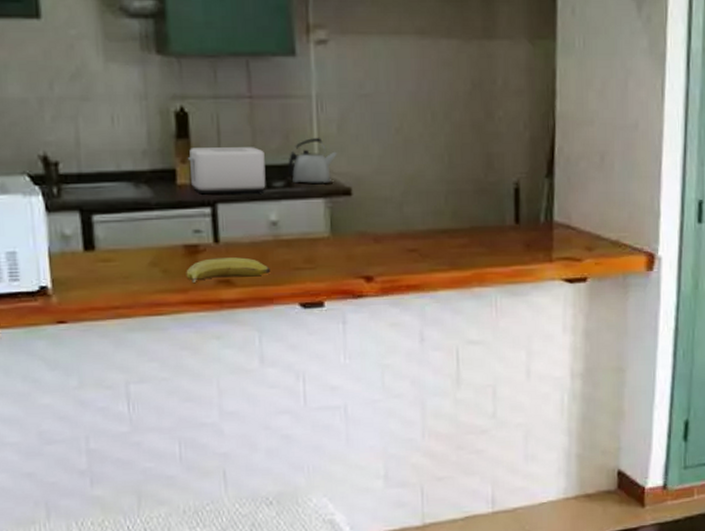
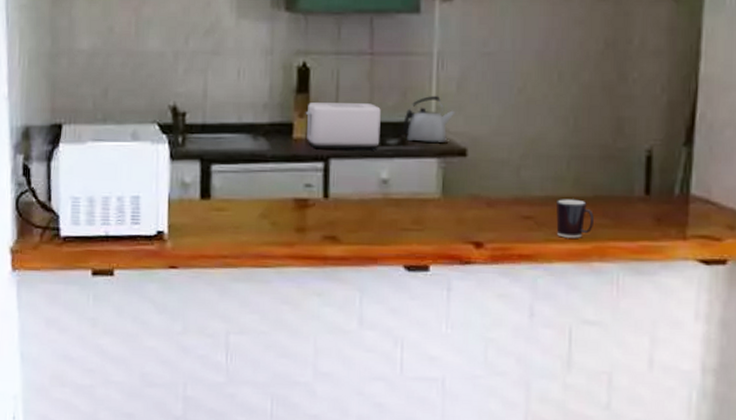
fruit: present [186,257,271,282] -> none [293,213,377,237]
mug: none [438,231,472,267] -> present [556,199,594,238]

